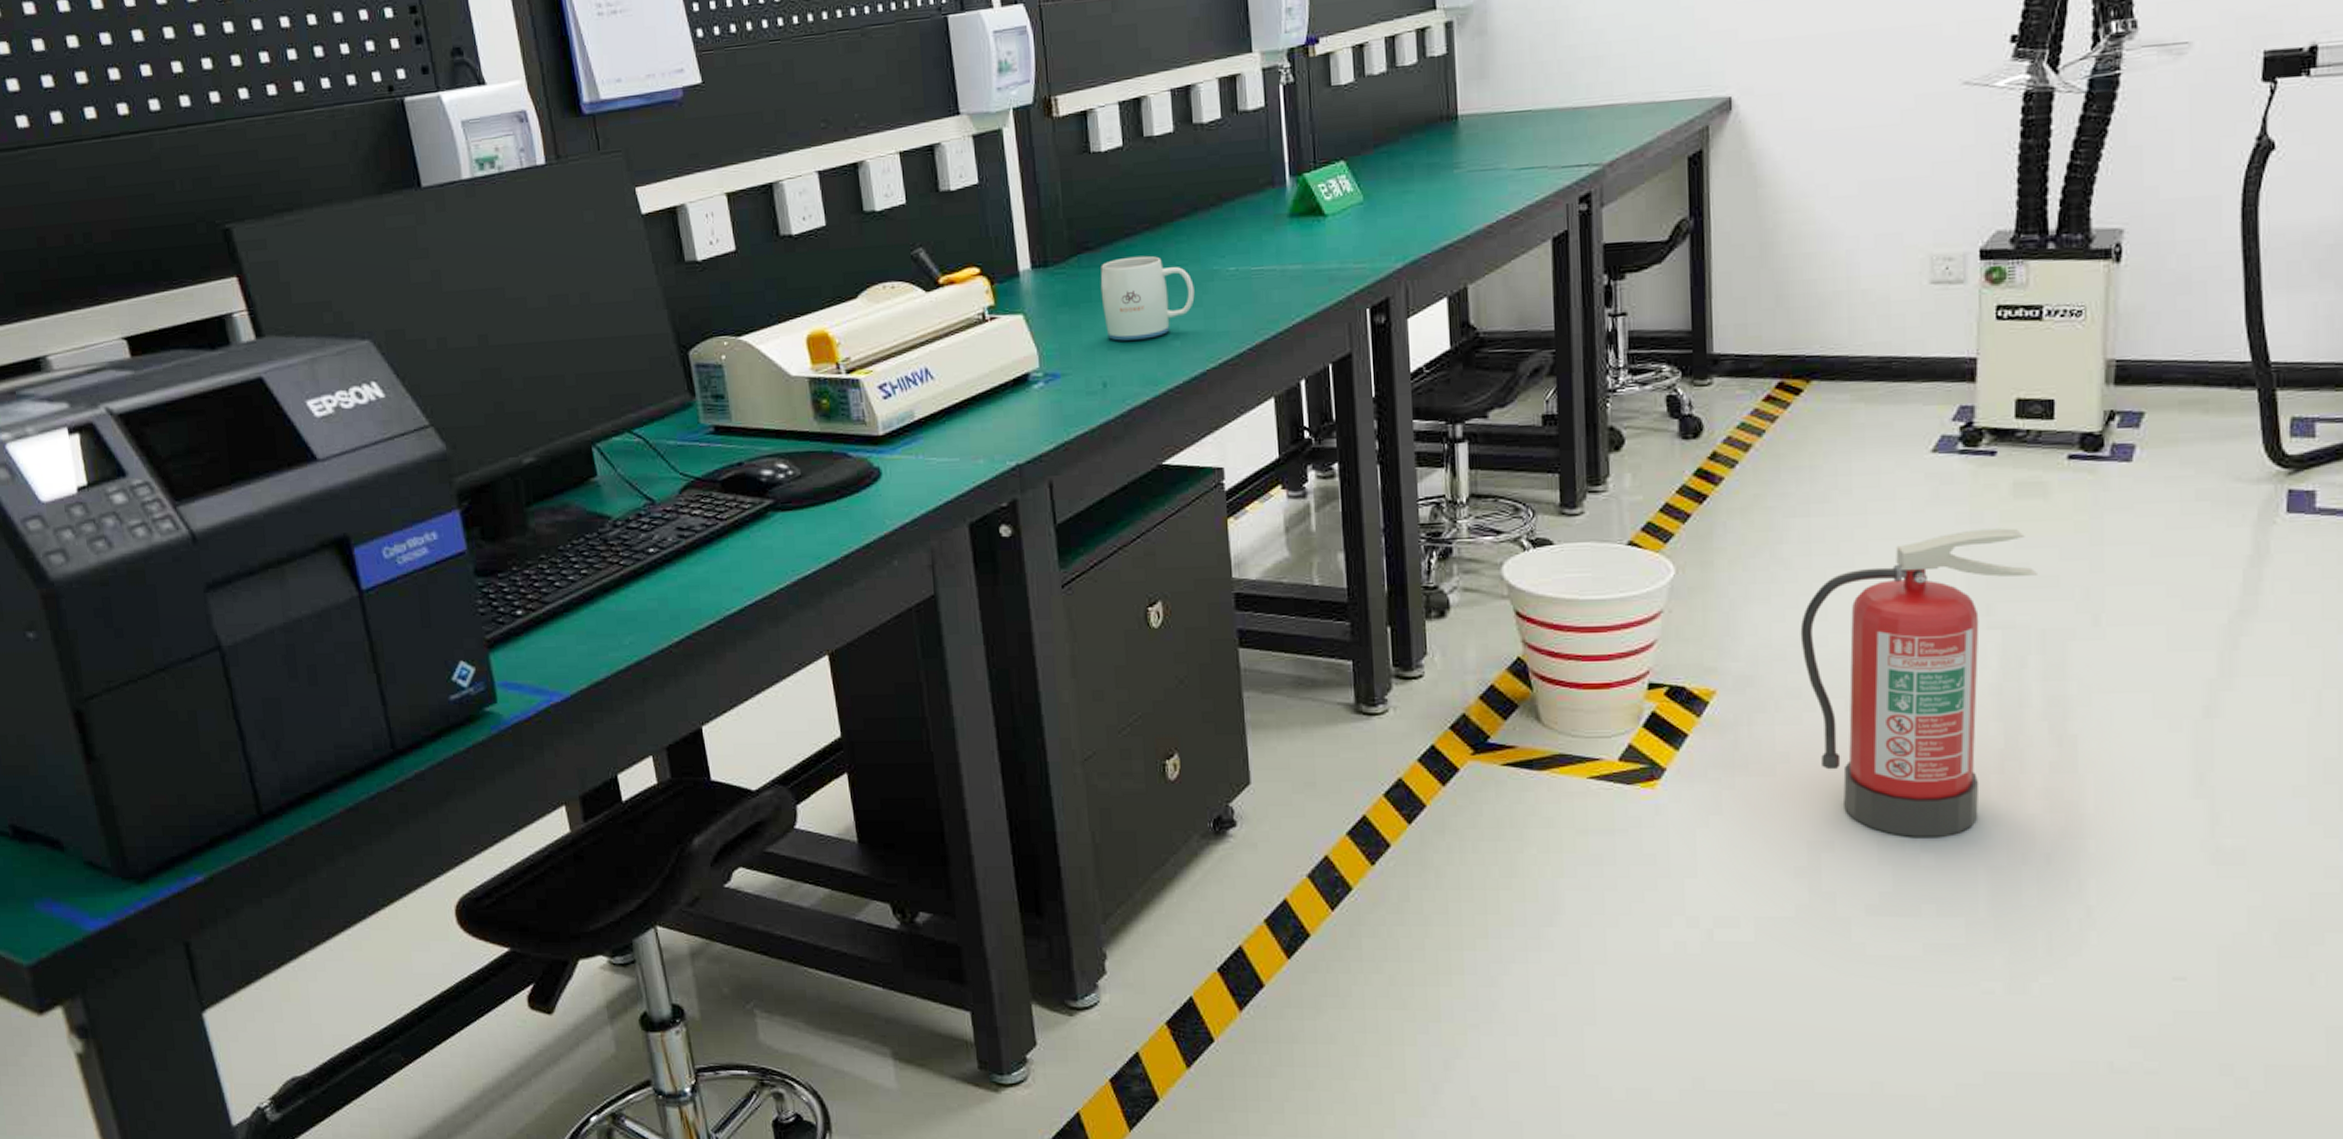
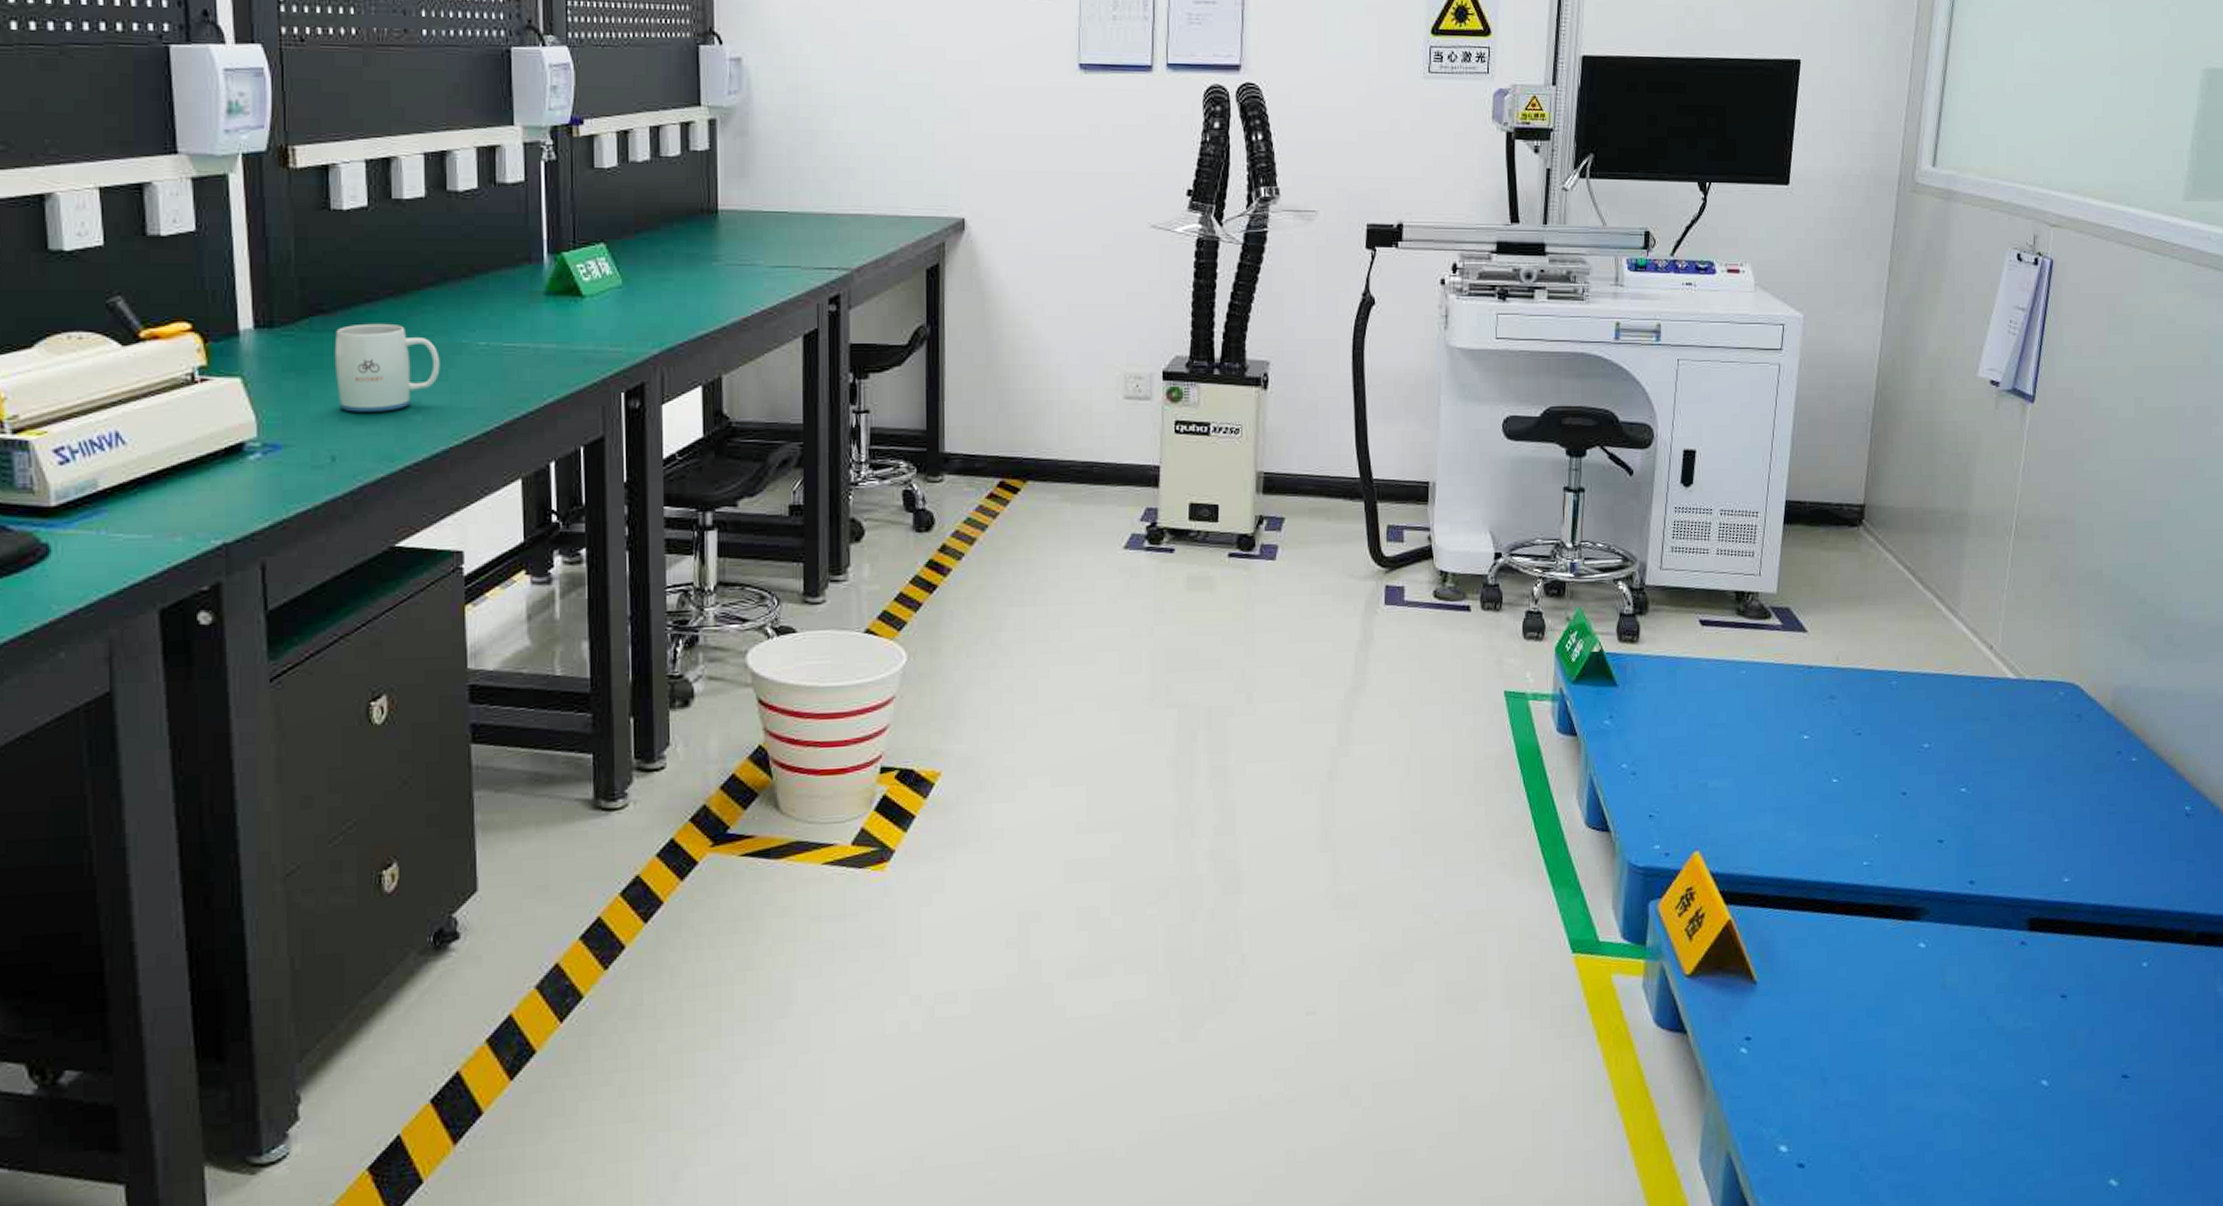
fire extinguisher: present [1800,528,2037,837] -> none [1014,617,1205,903]

